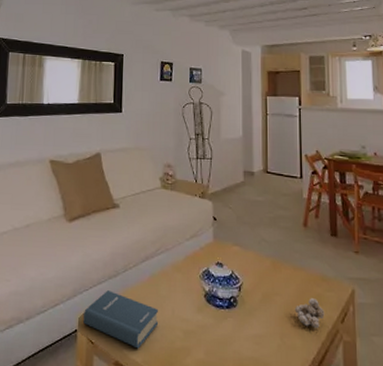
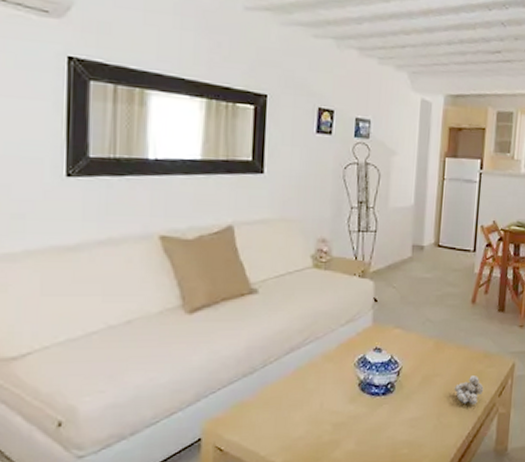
hardback book: present [83,290,159,349] -> none [209,390,305,450]

